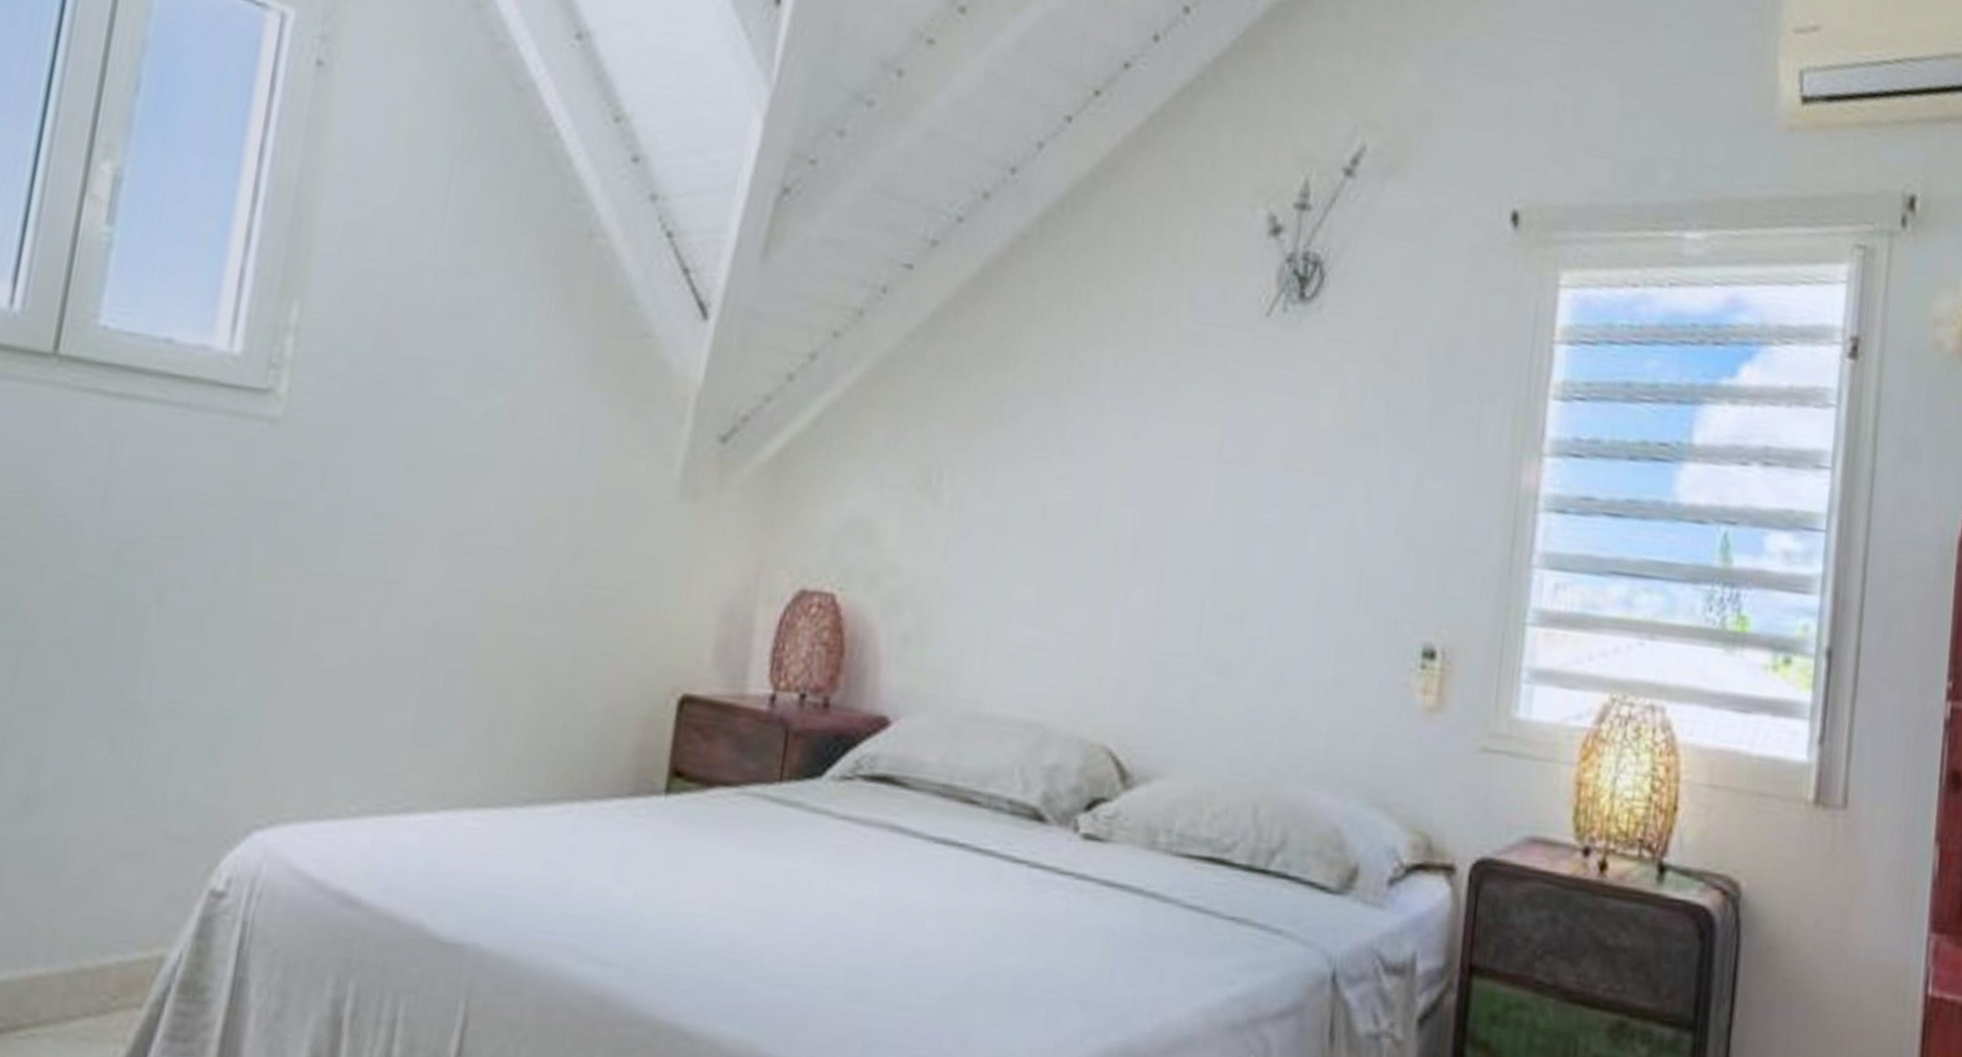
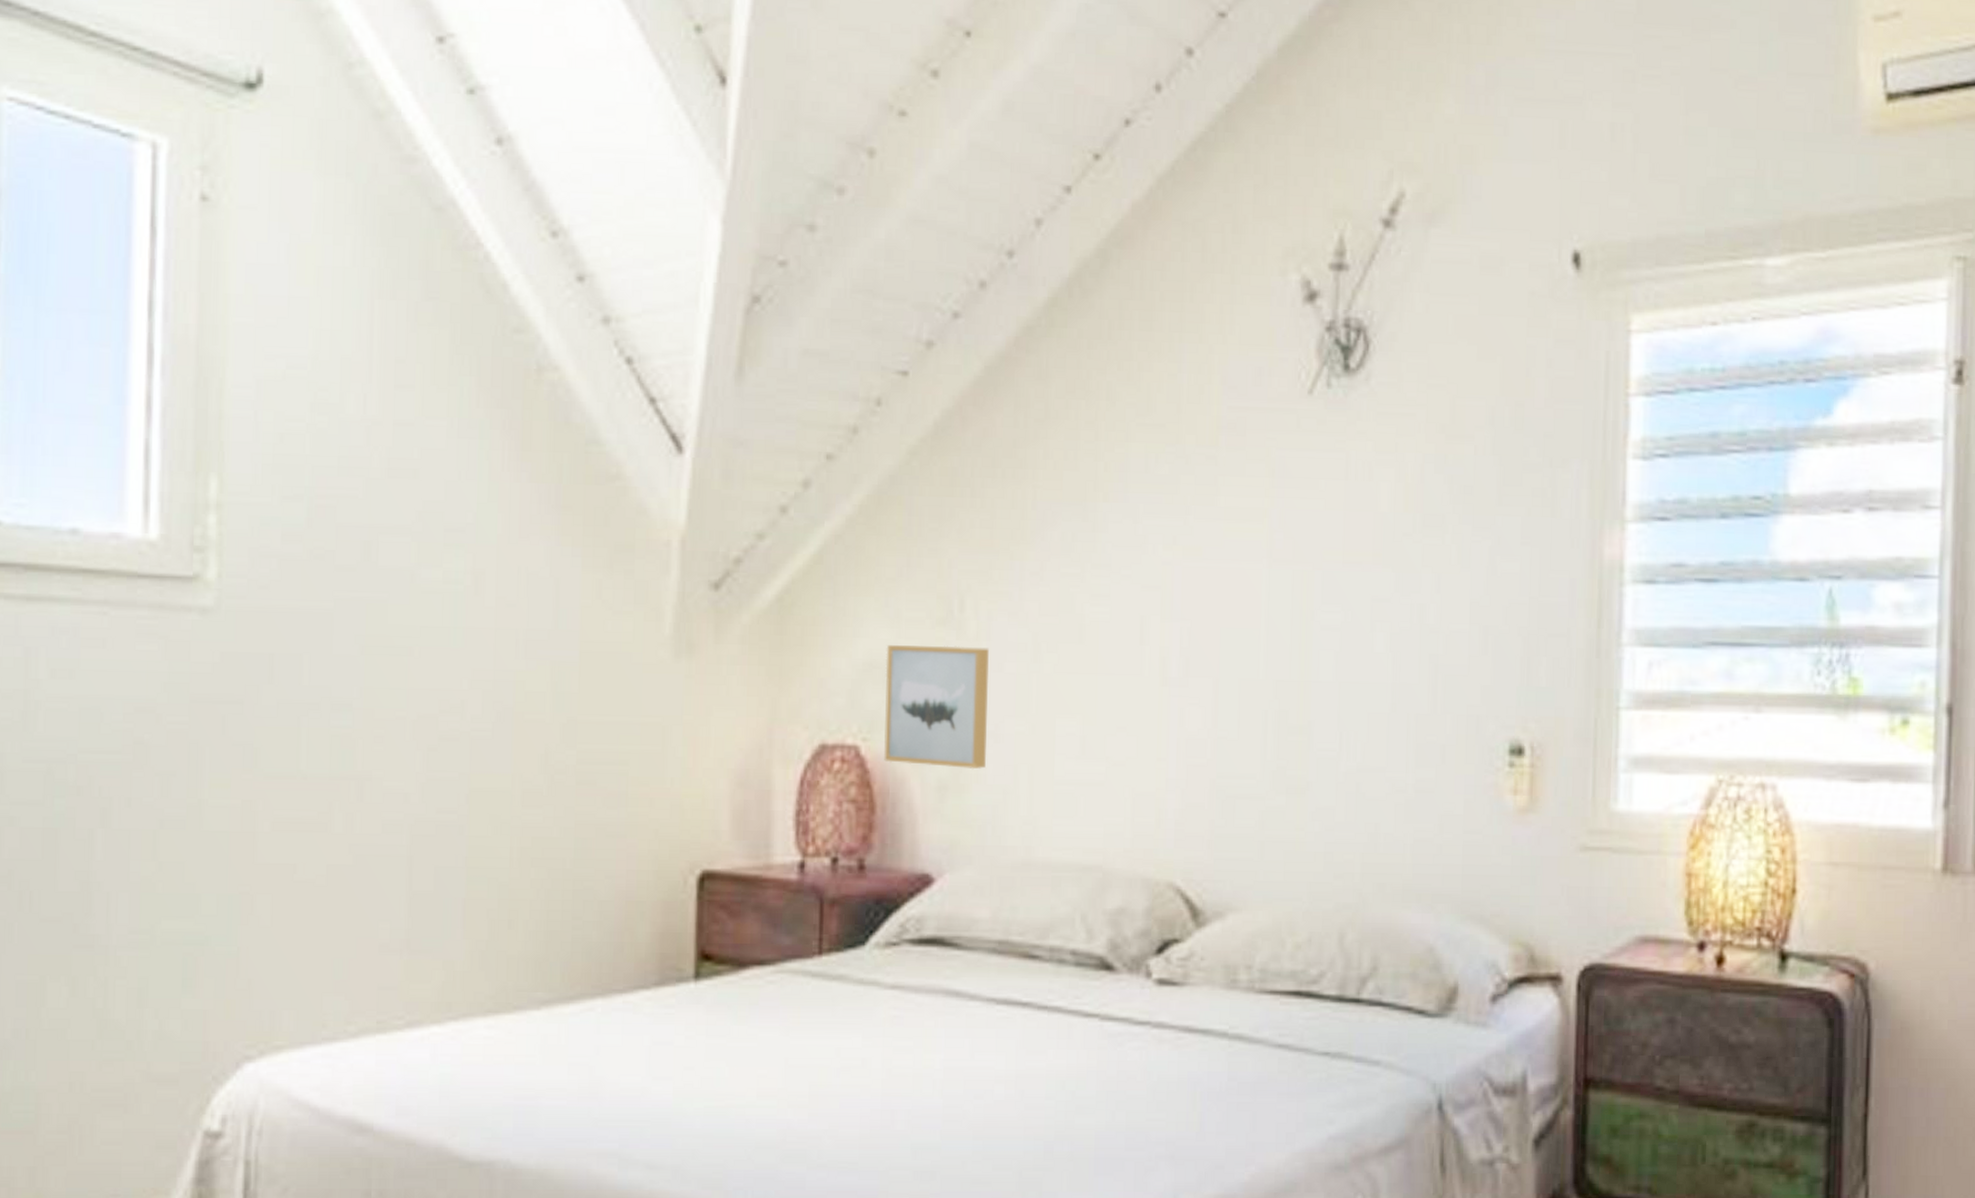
wall art: none [856,506,960,626] -> present [884,645,989,770]

